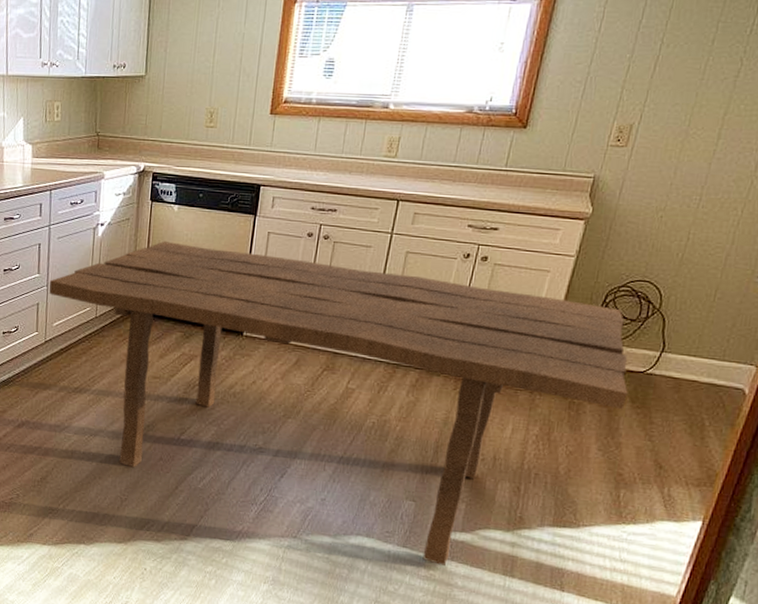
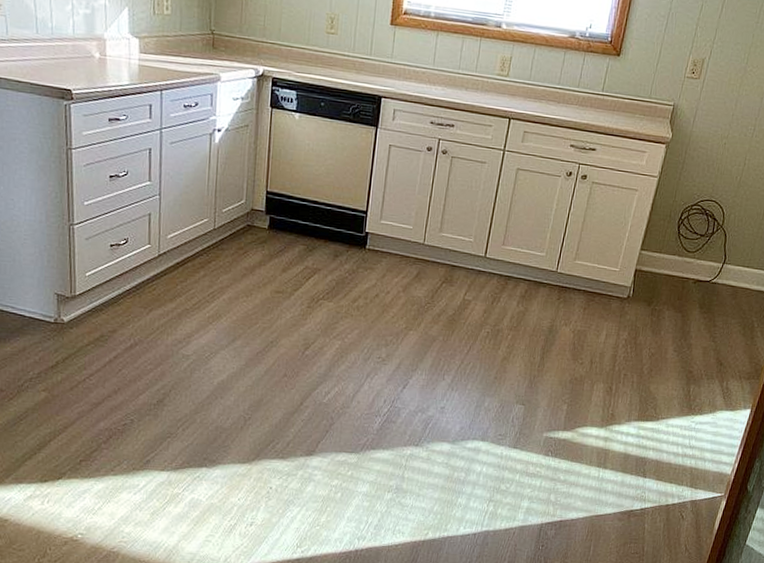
dining table: present [49,241,628,567] -> none [161,151,698,464]

